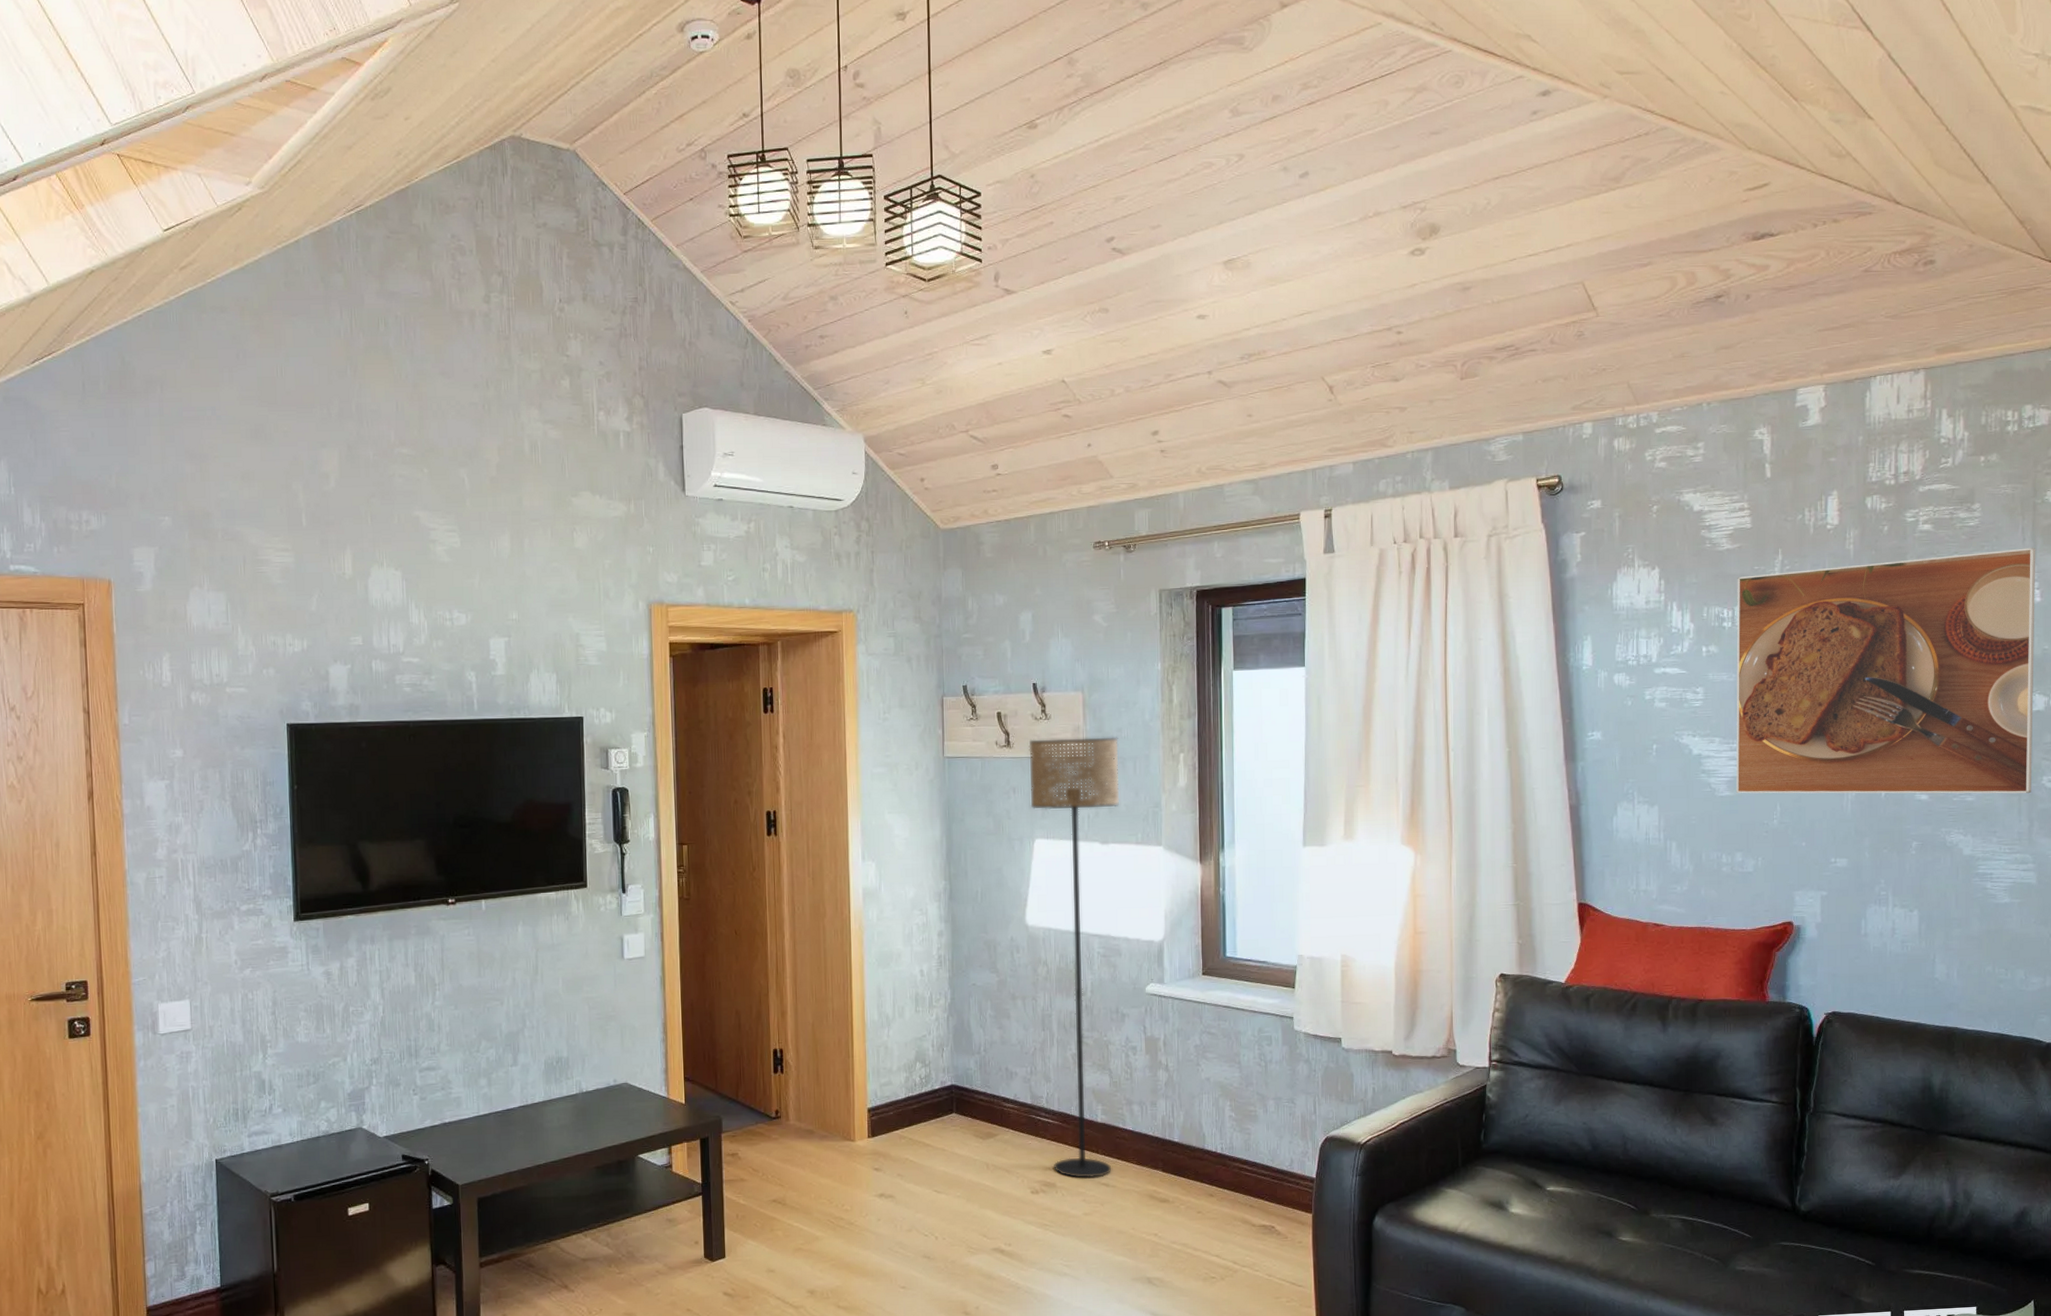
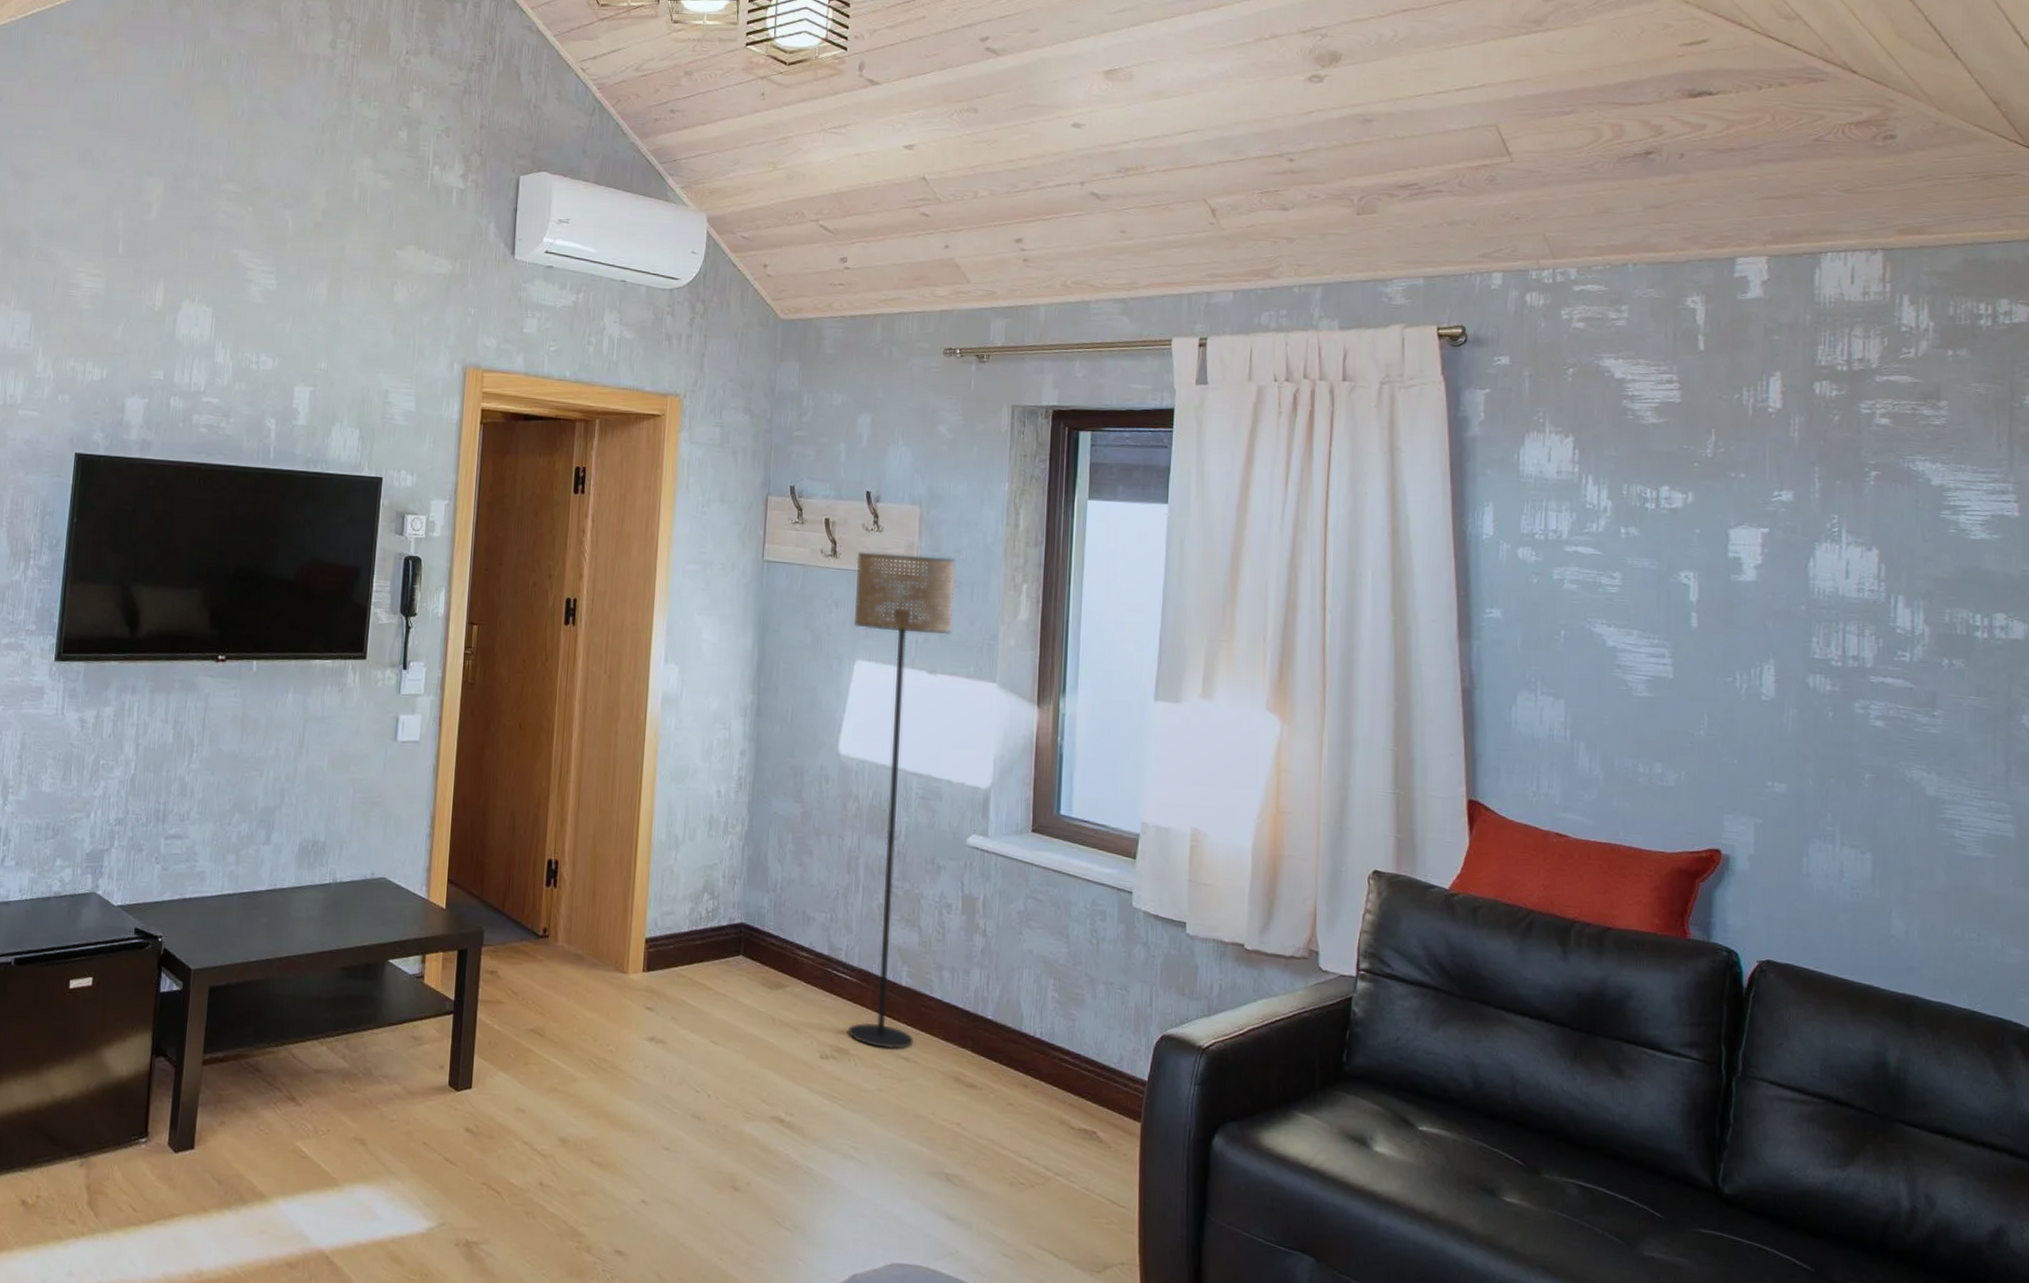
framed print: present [1736,548,2036,794] -> none [1656,454,2014,733]

